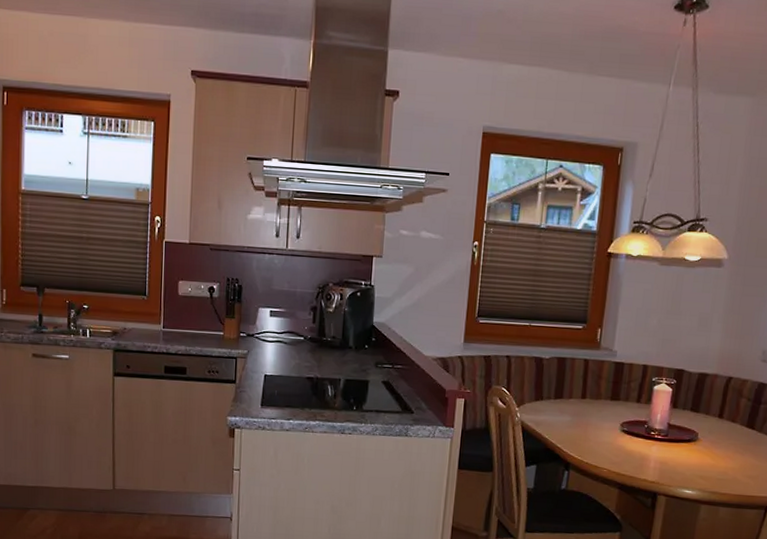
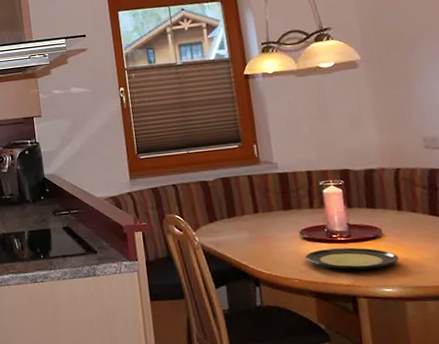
plate: none [619,444,707,470] -> present [305,247,399,270]

